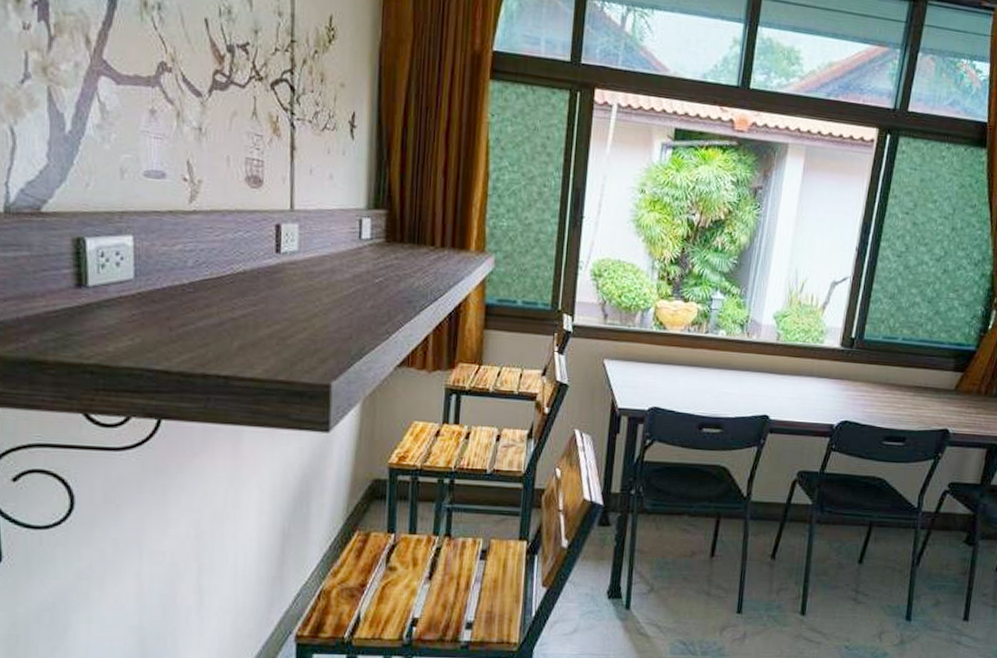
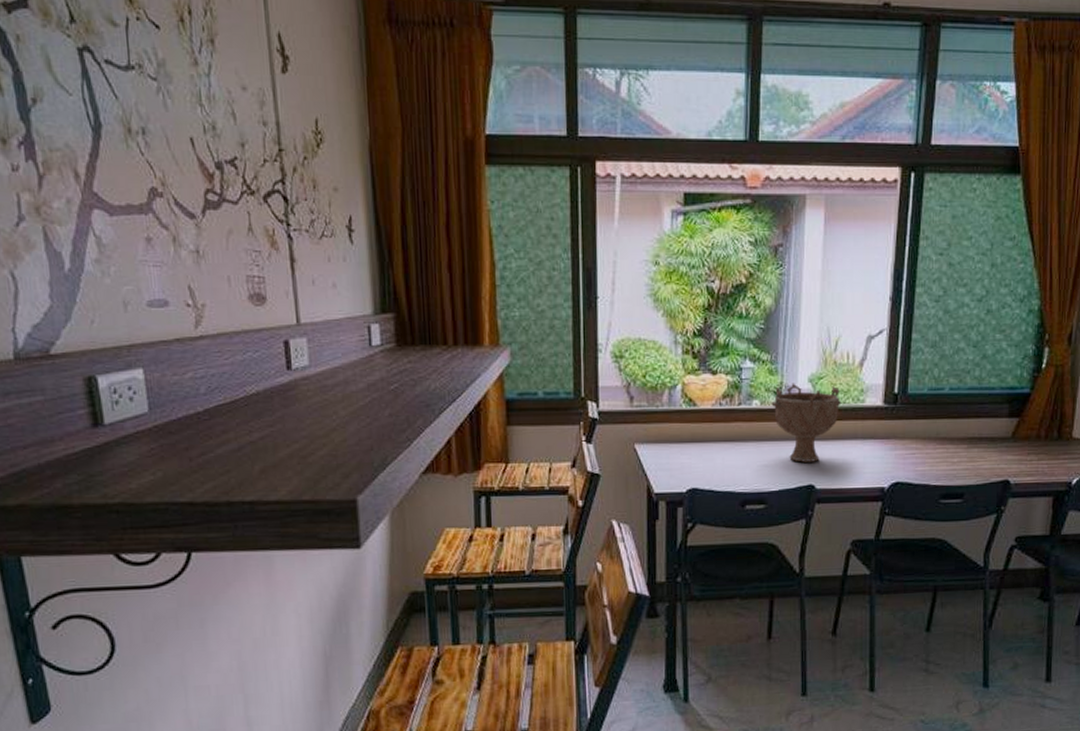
decorative bowl: none [736,318,802,394] -> present [771,383,841,462]

